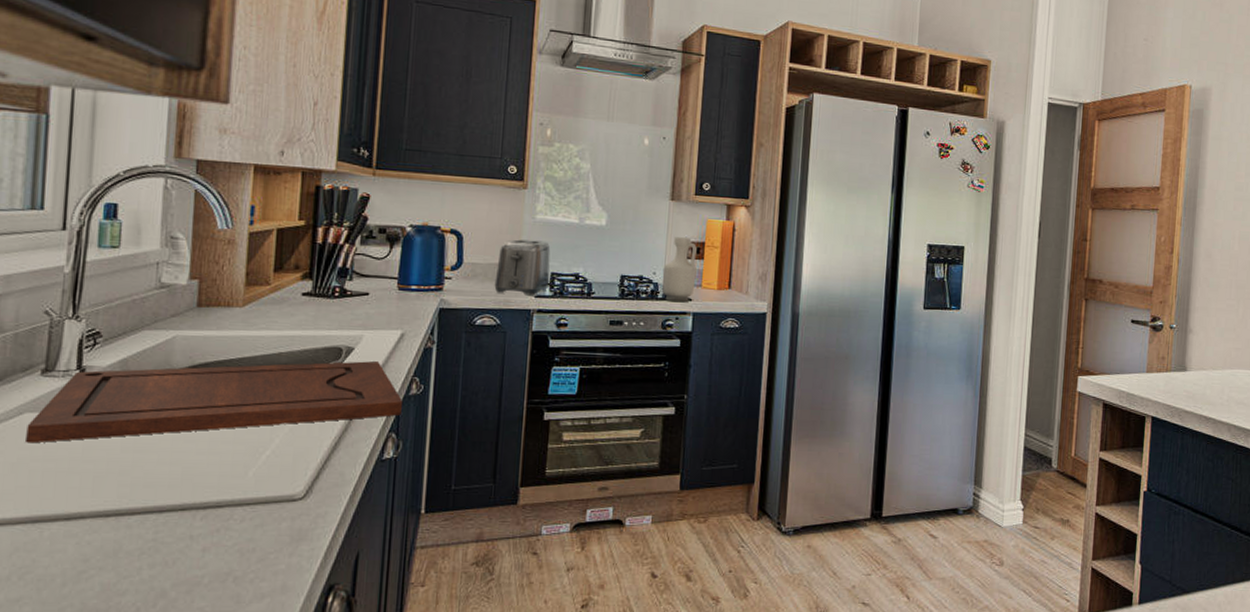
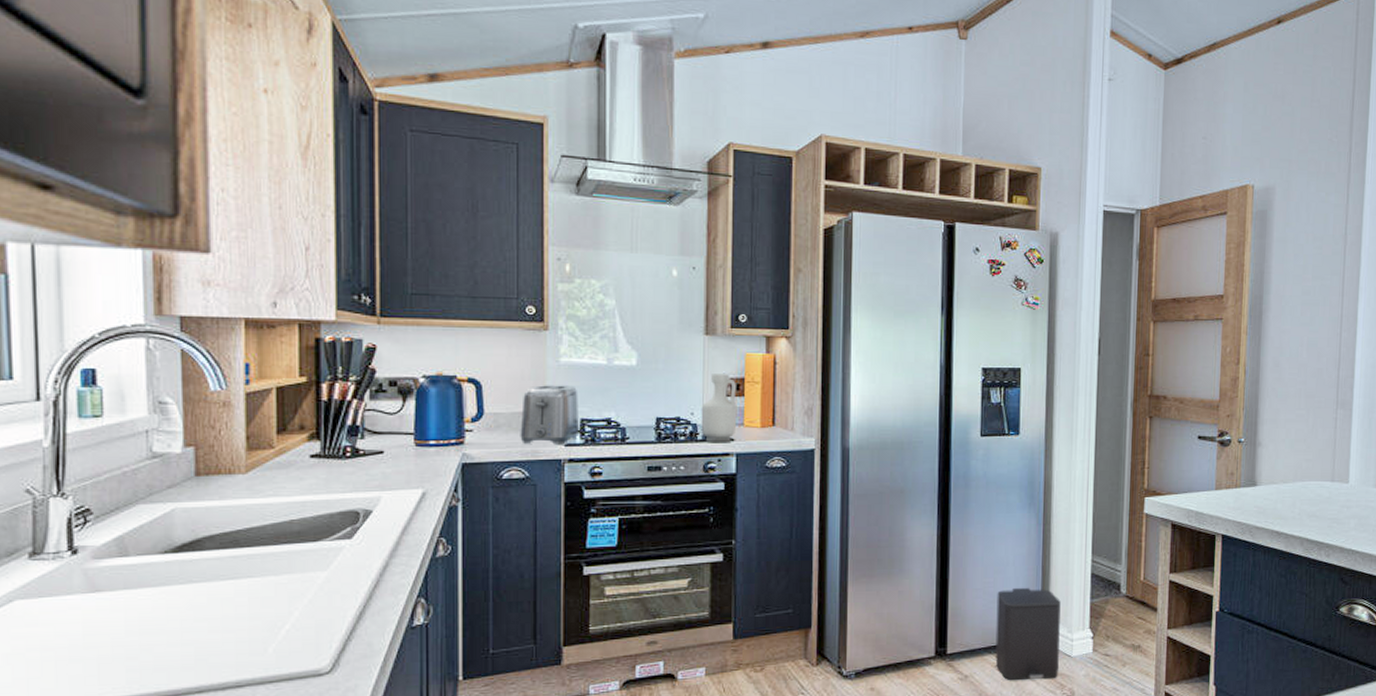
cutting board: present [26,361,404,444] -> none [19,524,431,633]
pedal bin: none [928,456,994,547] -> present [995,587,1061,680]

